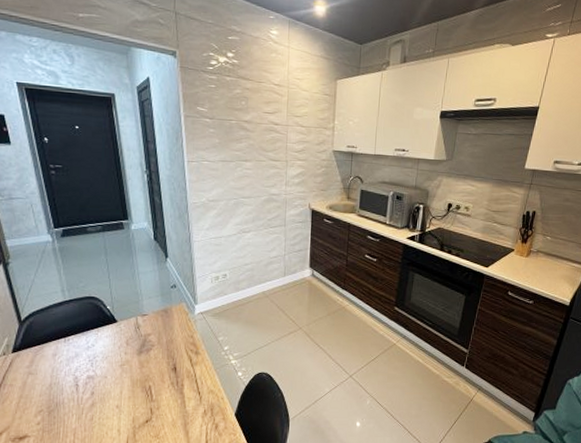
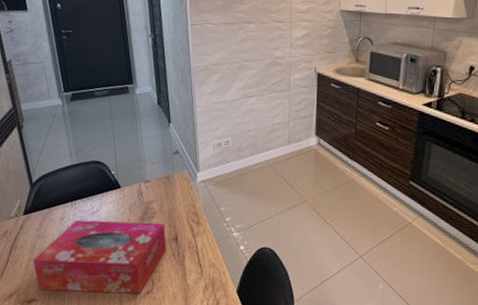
tissue box: none [24,354,166,426] -> present [33,219,167,294]

